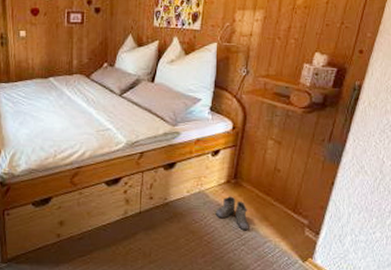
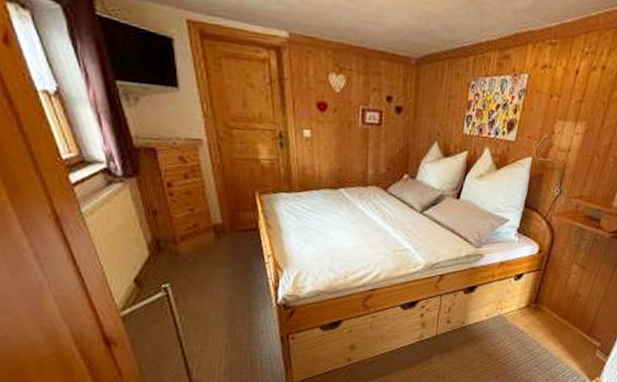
boots: present [215,196,249,231] -> none [512,320,545,353]

